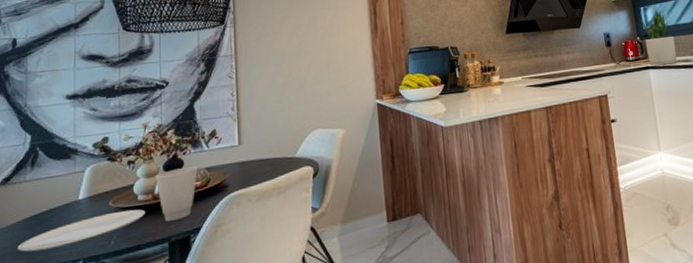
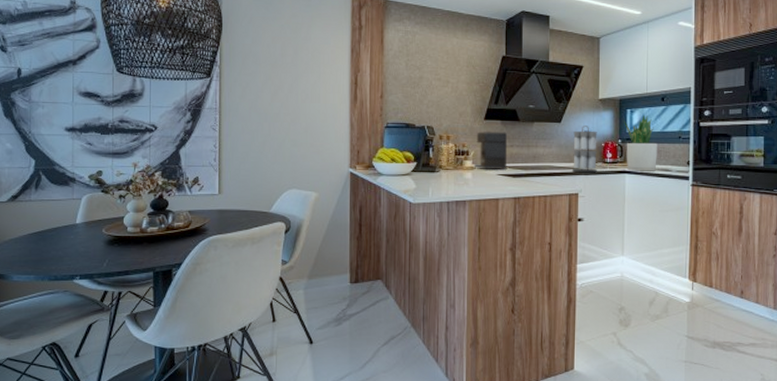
plate: present [18,209,145,252] -> none [25,238,134,263]
cup: present [155,166,198,222] -> none [142,208,181,255]
coffee maker: none [500,43,535,83] -> present [473,131,508,169]
spice rack: none [593,26,623,75] -> present [571,124,598,173]

